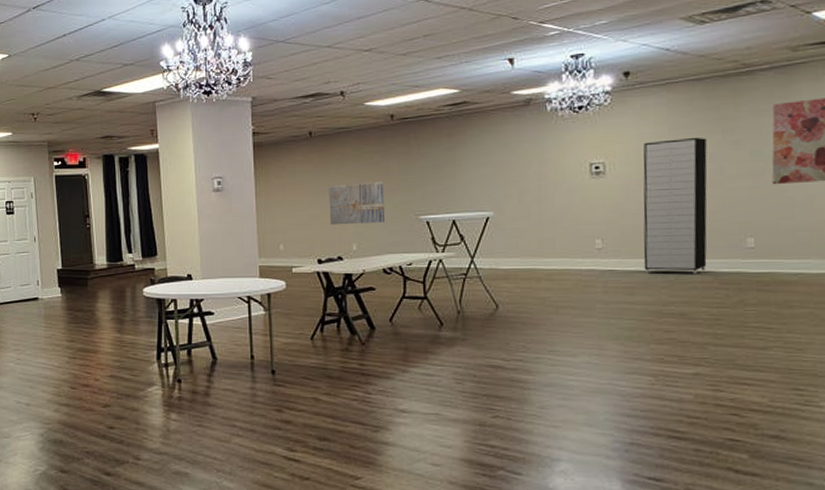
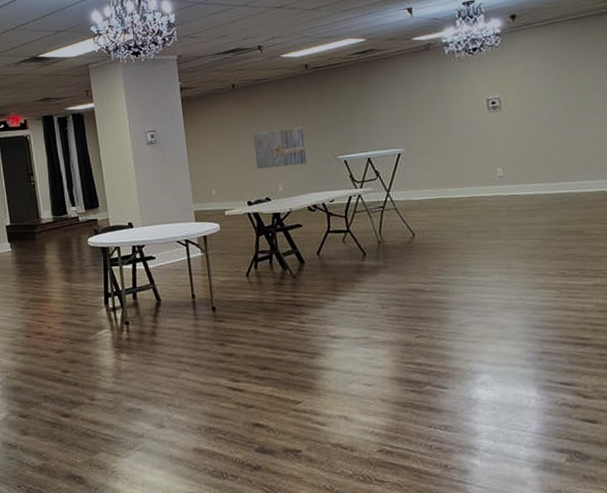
storage cabinet: present [643,137,708,274] -> none [533,70,597,196]

